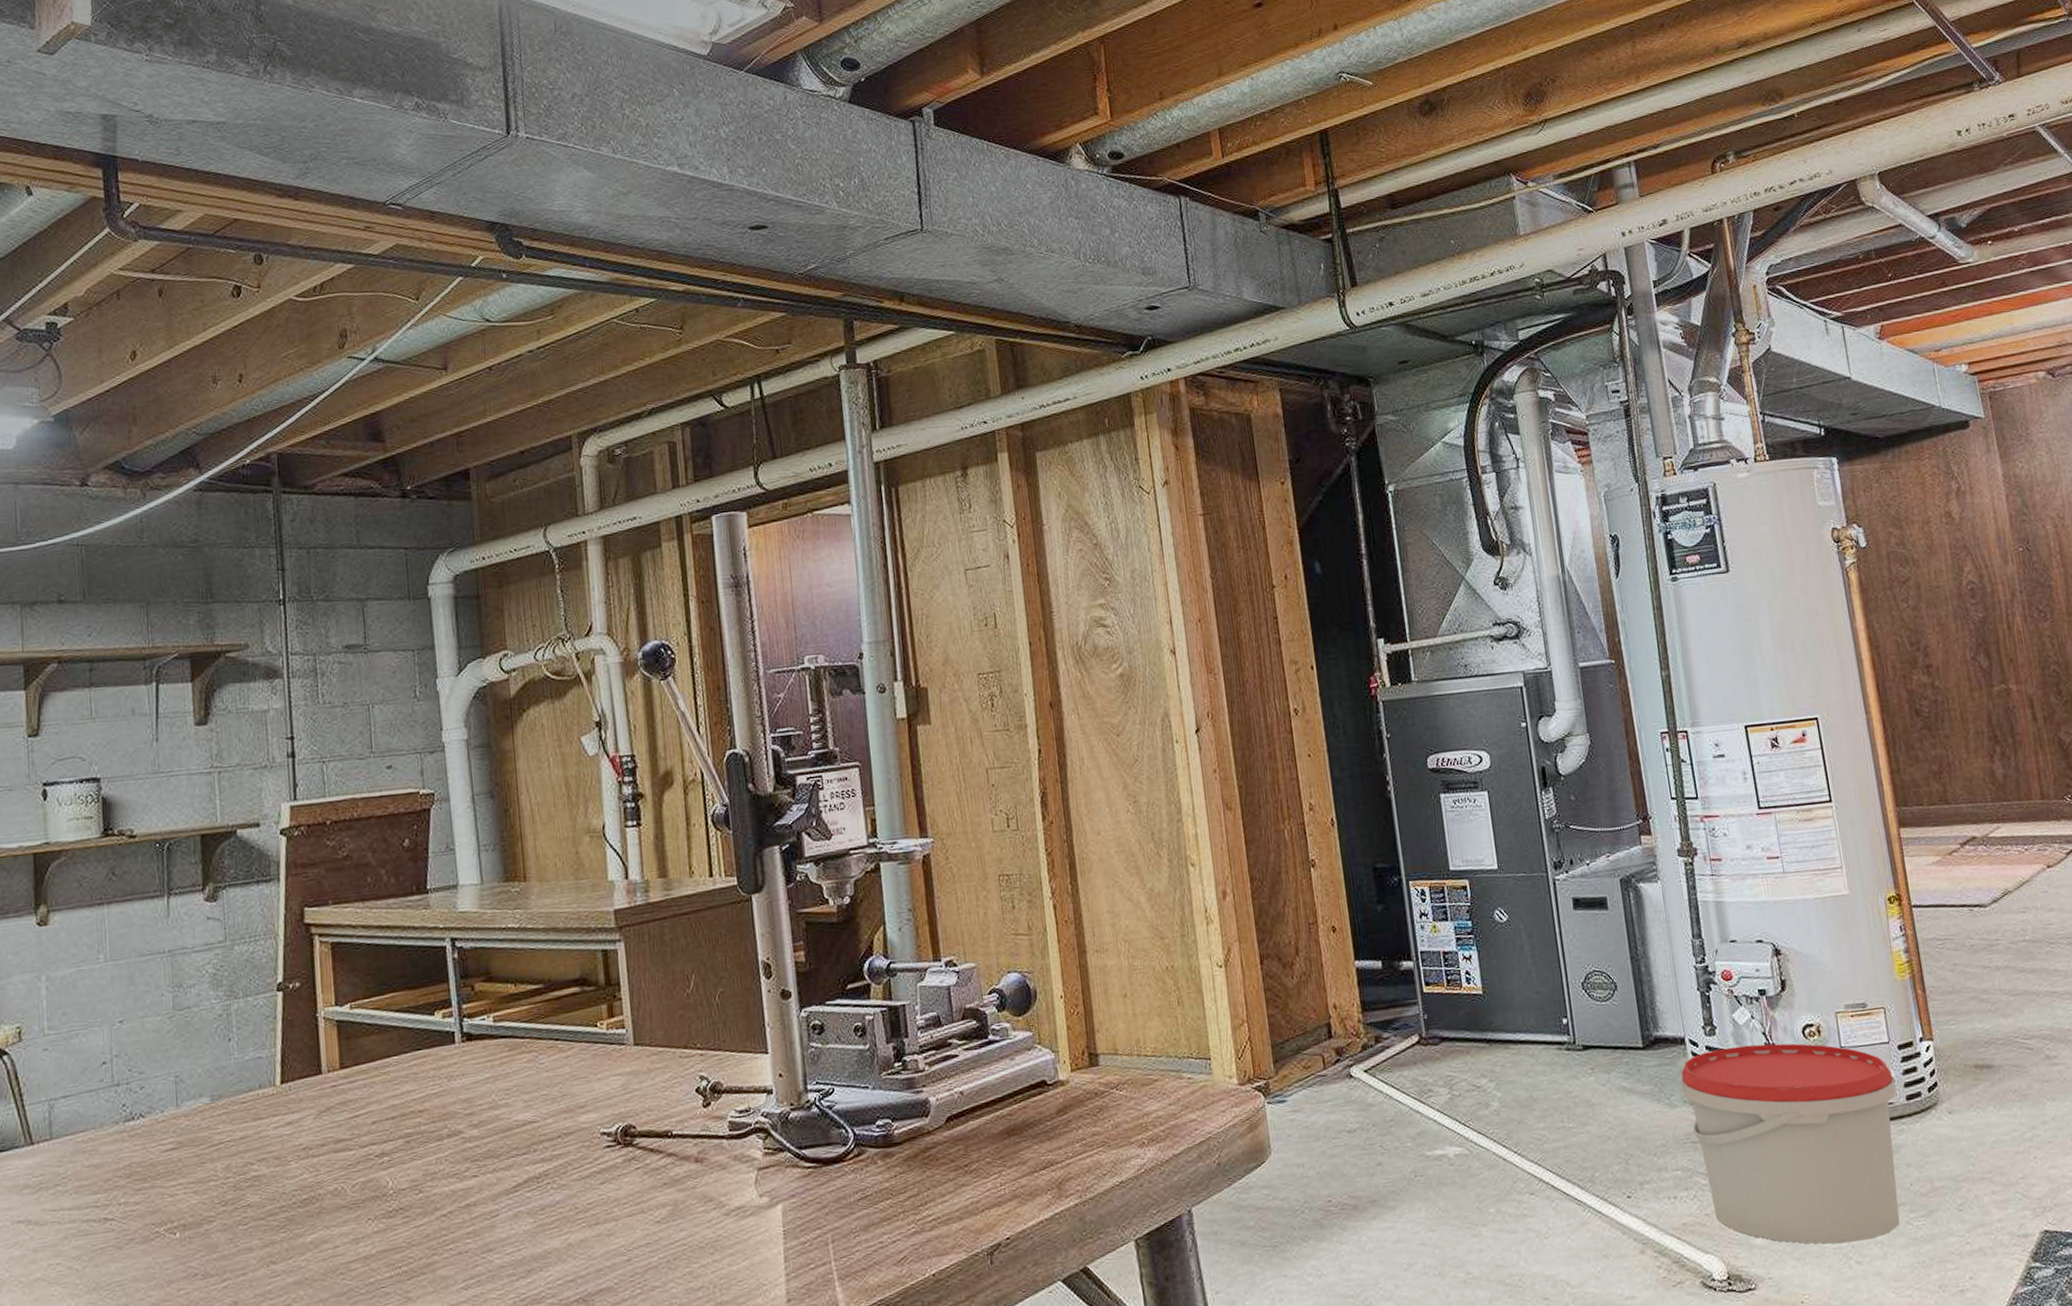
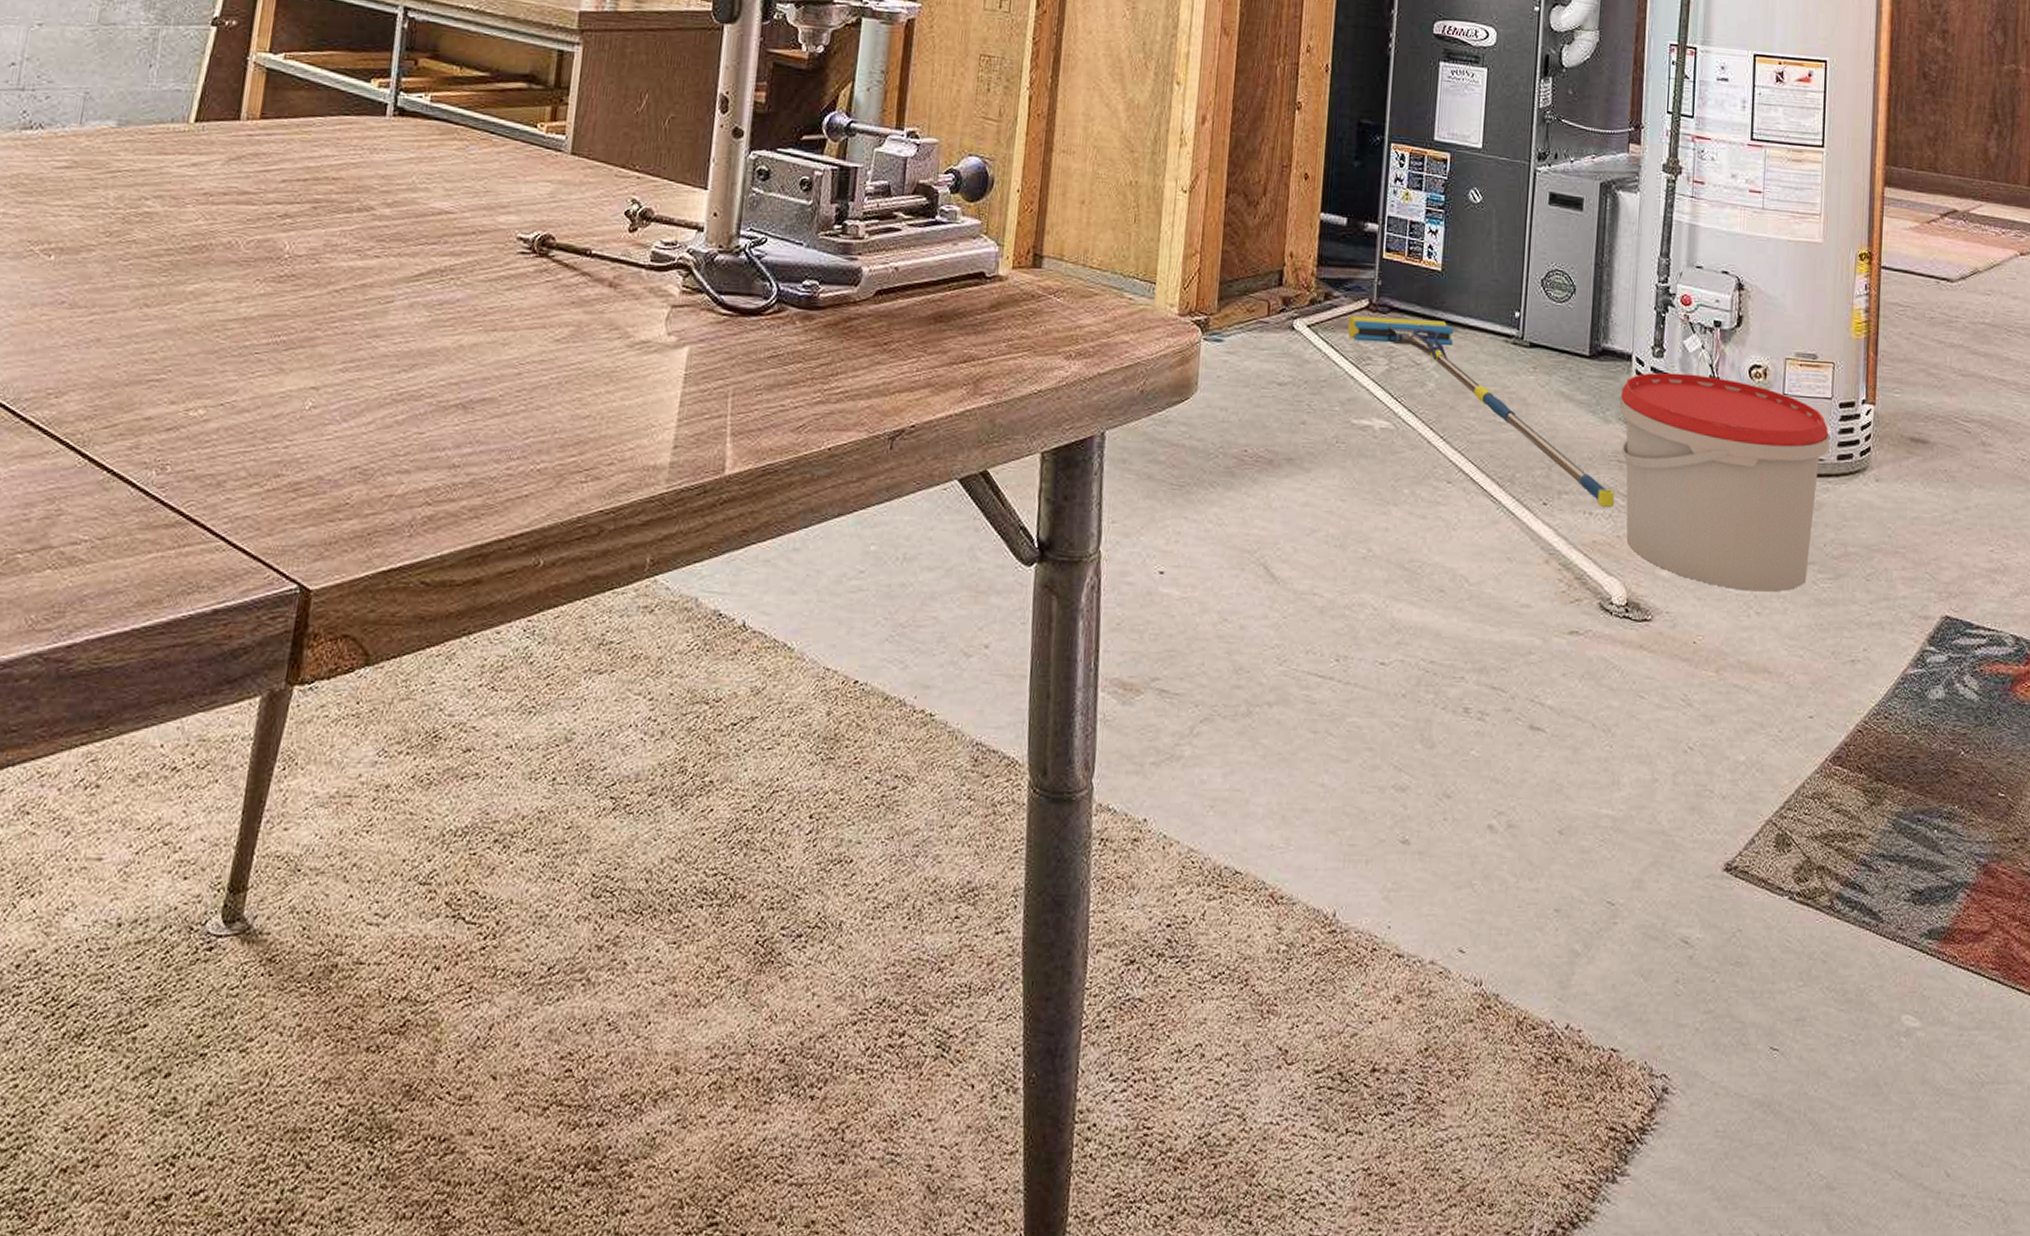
mop: none [1402,1041,1696,1189] -> present [1347,315,1614,507]

